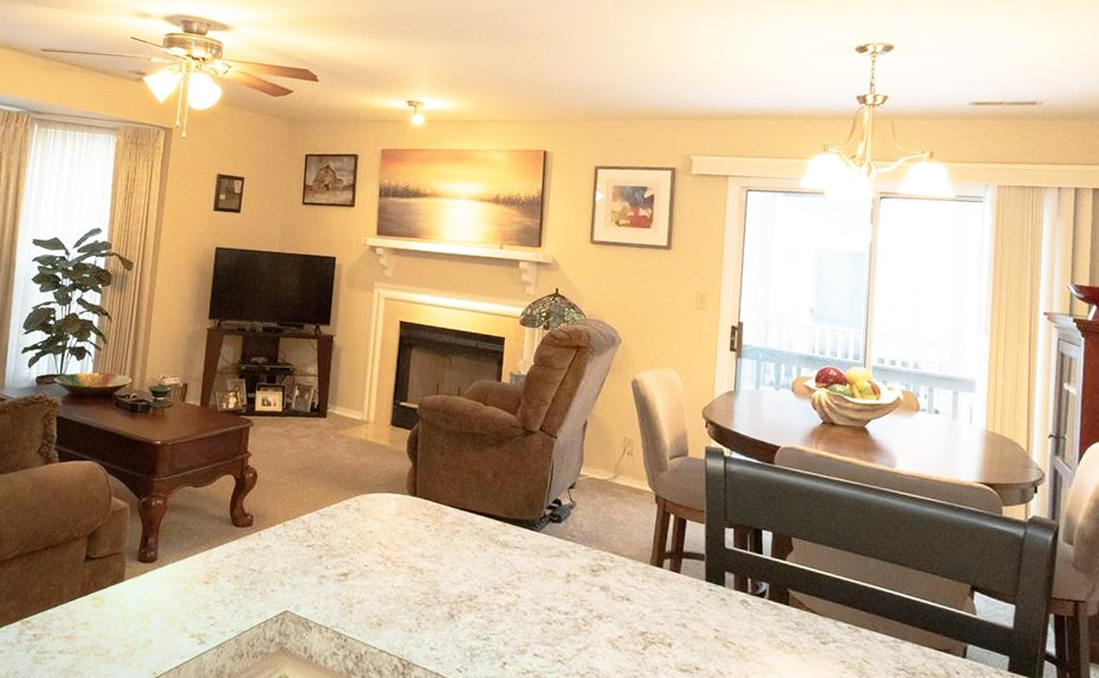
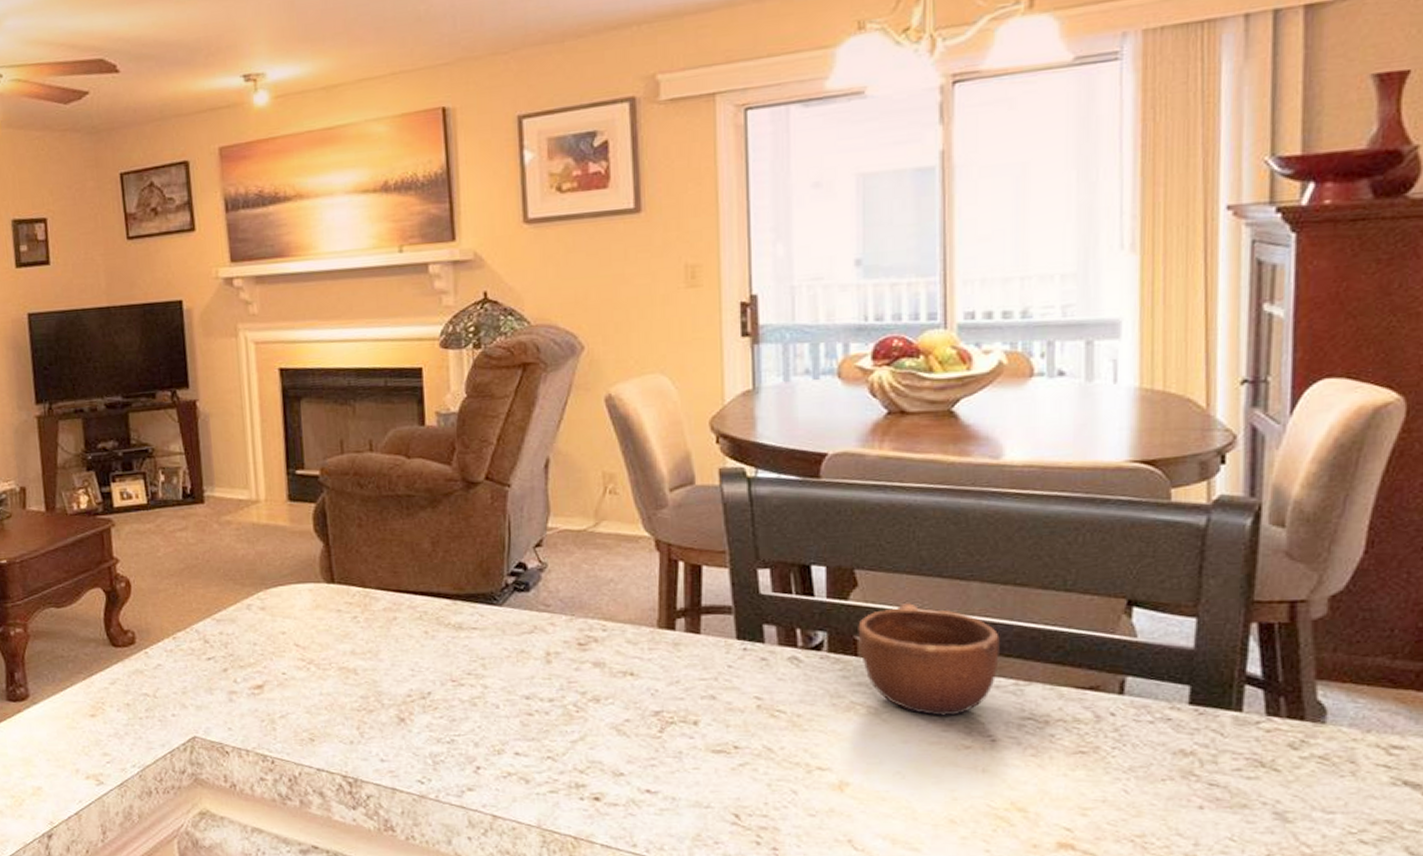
mug: none [790,568,886,661] -> present [858,603,1000,716]

